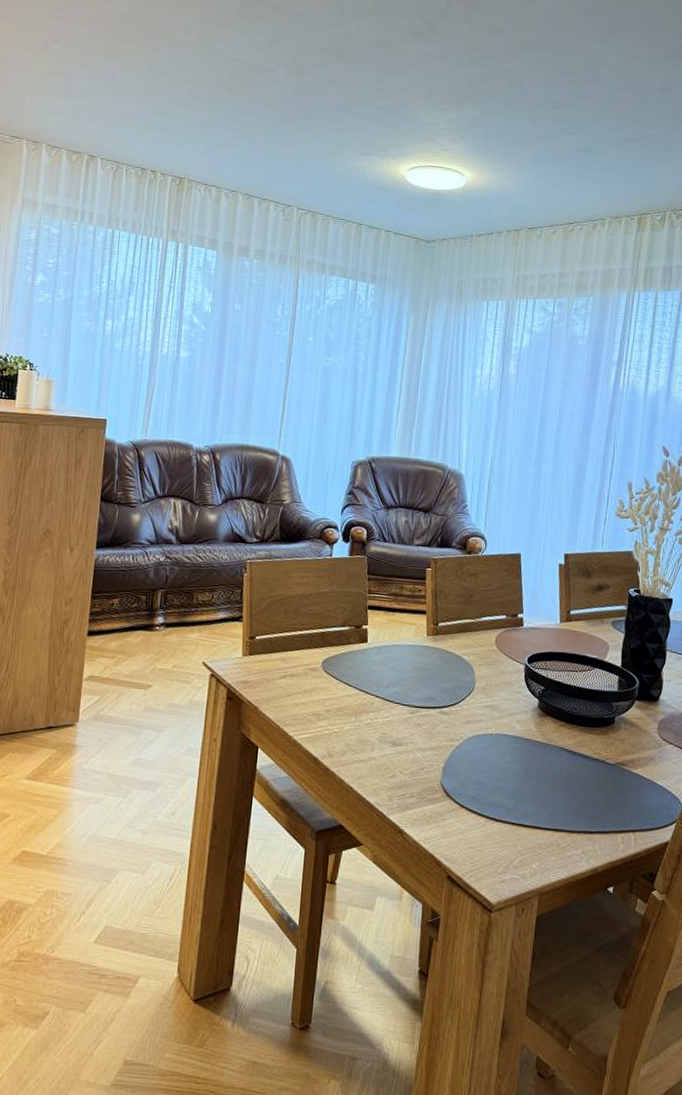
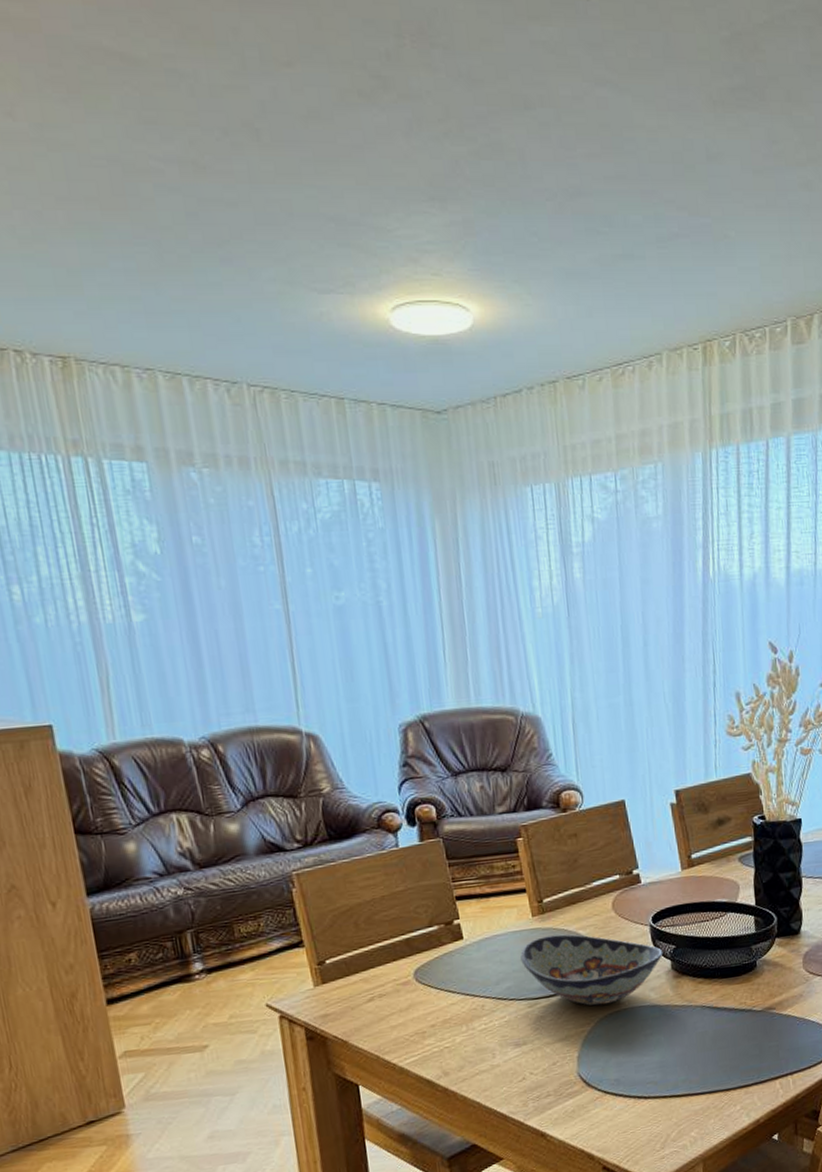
decorative bowl: none [411,655,533,726] -> present [520,934,663,1006]

